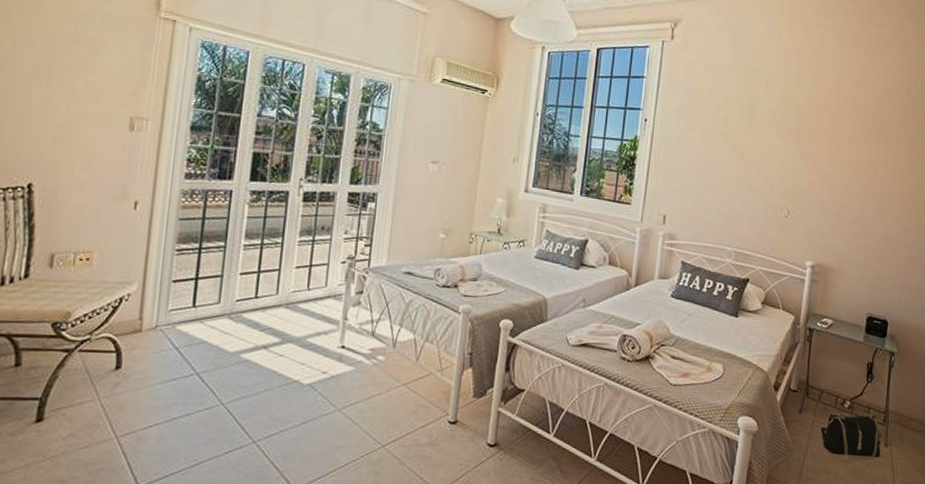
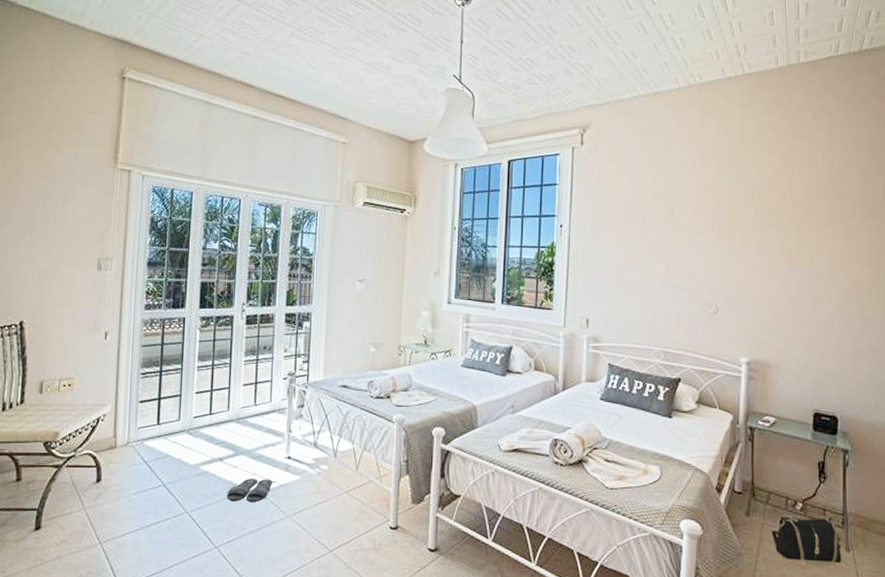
slippers: none [270,368,323,394] -> present [227,478,272,503]

